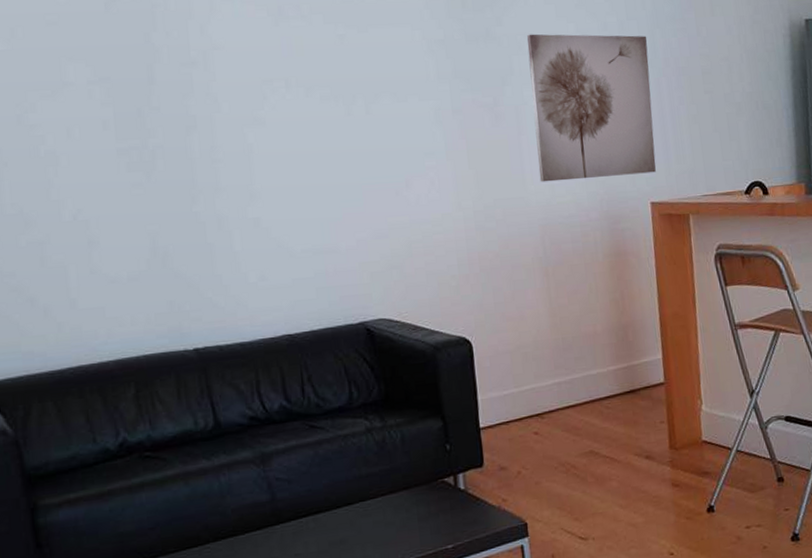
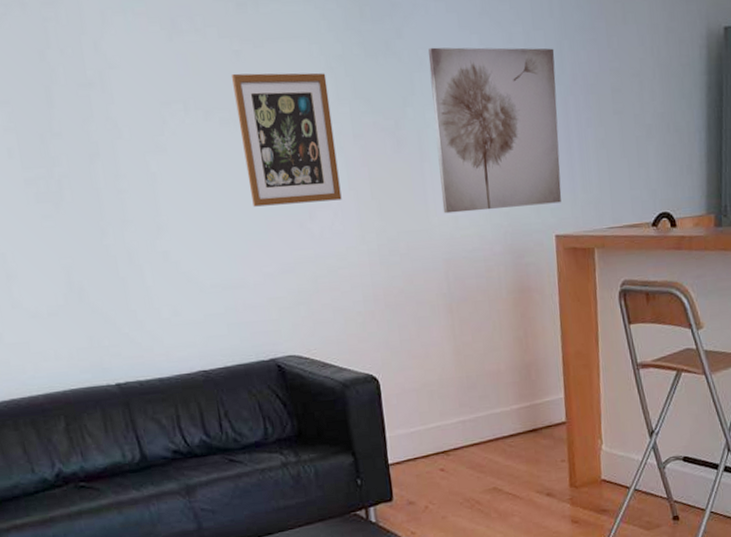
wall art: none [335,55,439,176] -> present [232,72,342,207]

